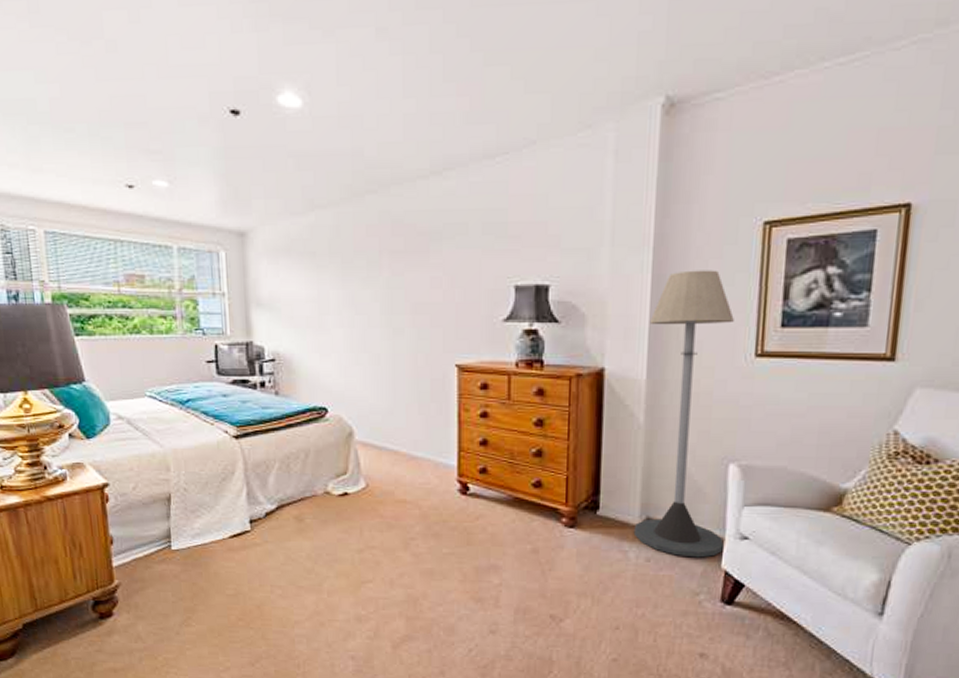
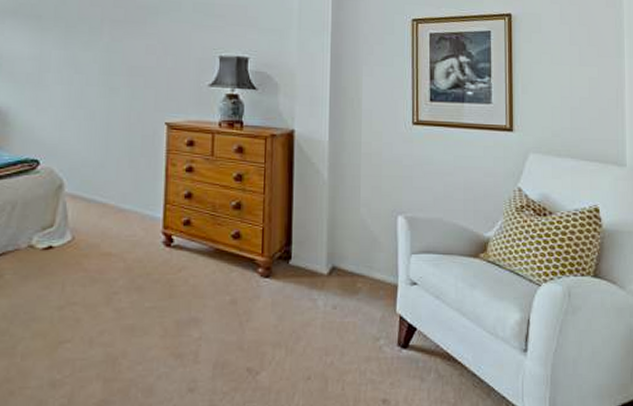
floor lamp: present [633,270,734,558] -> none [321,52,397,304]

